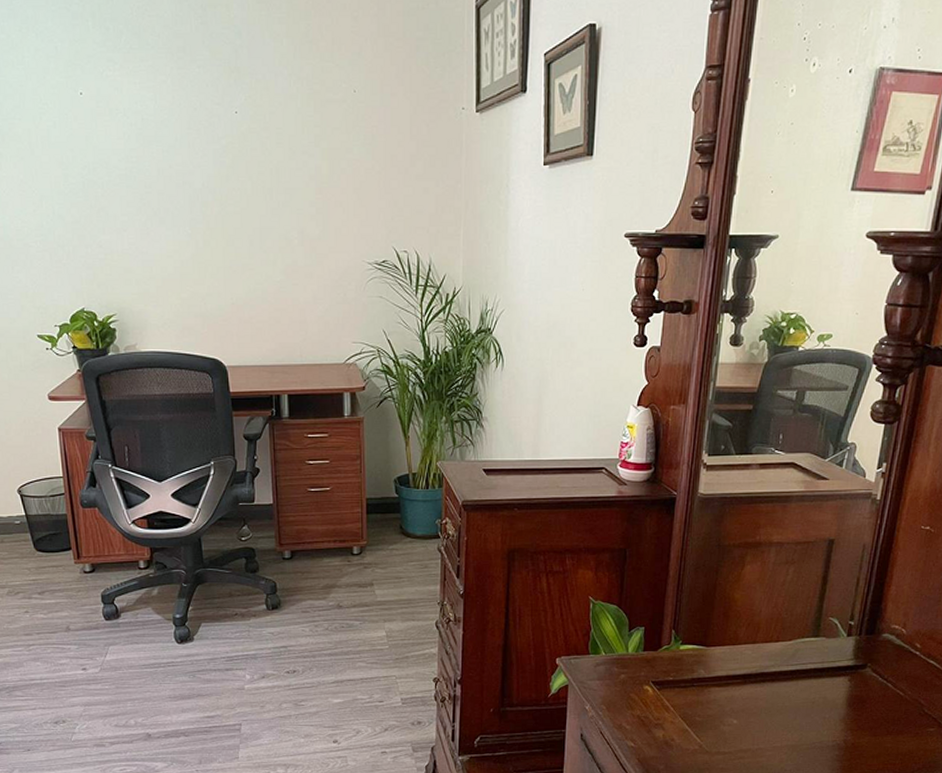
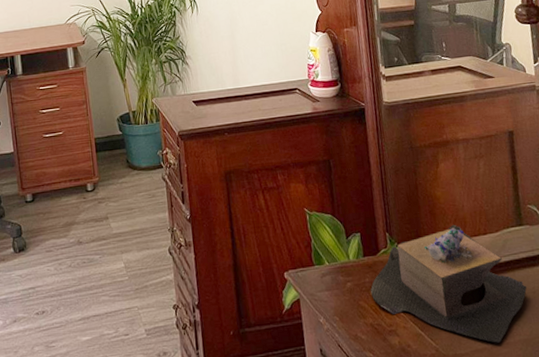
jewelry box: none [643,628,808,746] -> present [370,224,527,343]

